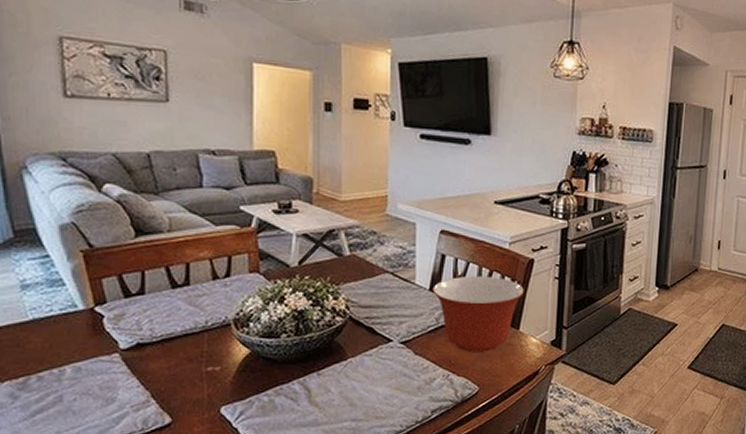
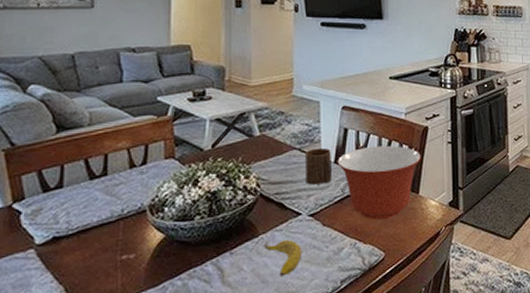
banana: none [353,365,392,401] -> present [264,240,301,276]
cup: none [398,273,428,312] -> present [306,147,333,185]

